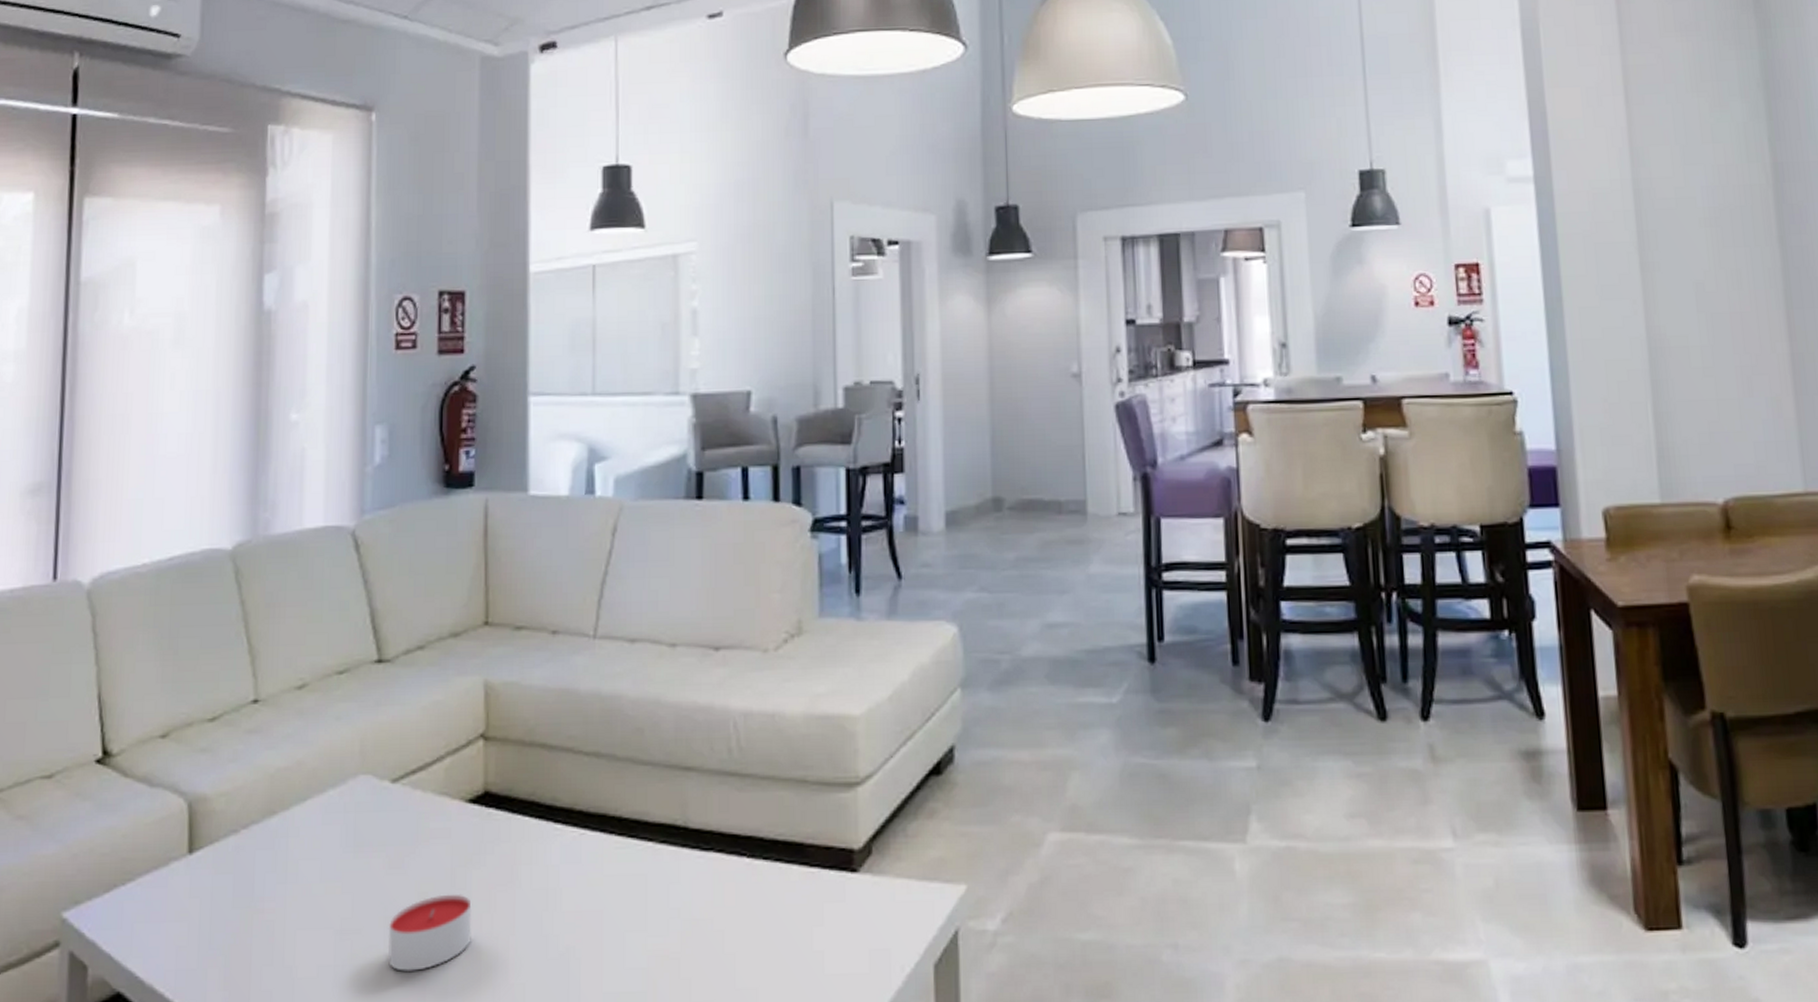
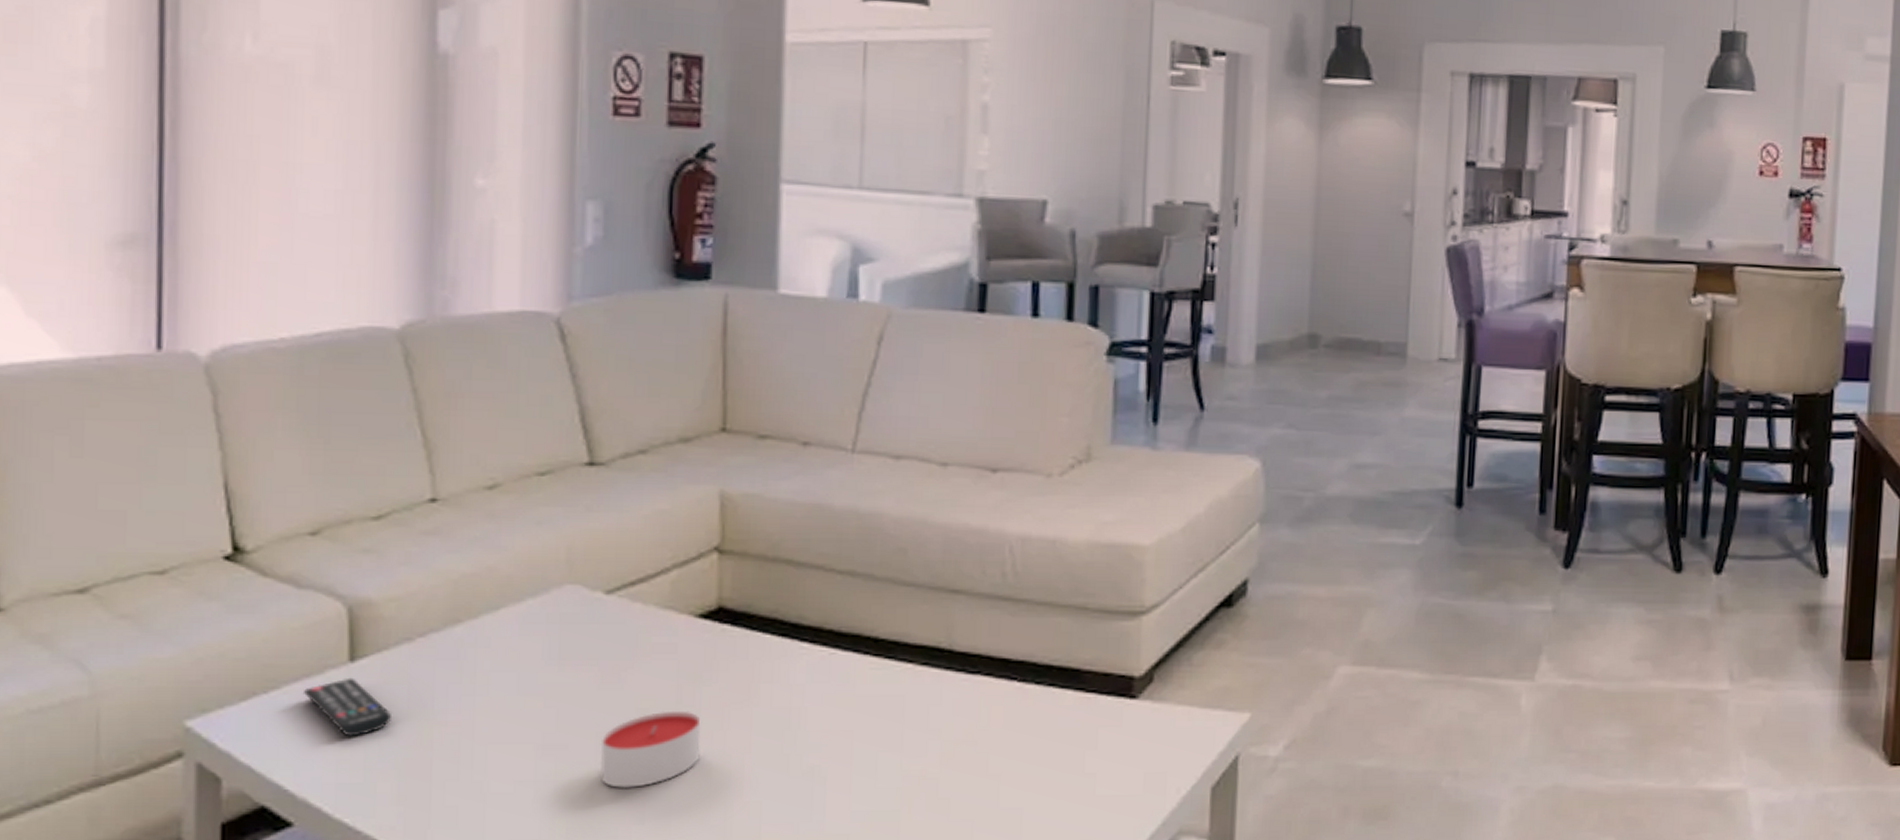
remote control: none [152,868,220,925] -> present [302,677,391,737]

